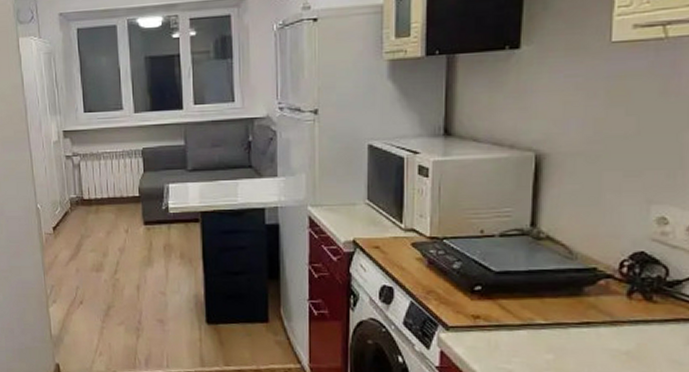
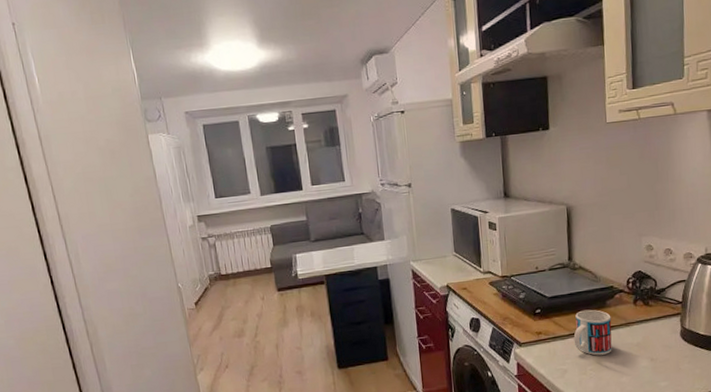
mug: none [527,295,589,359] -> present [573,309,612,356]

